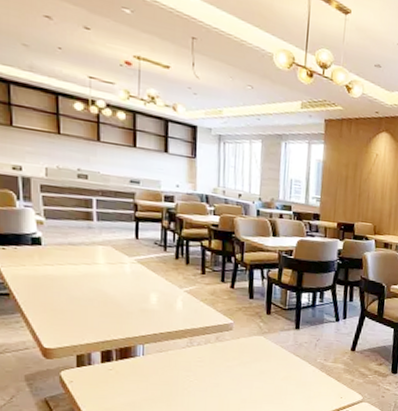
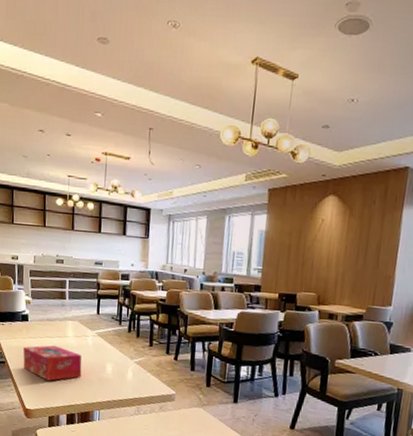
tissue box: none [36,273,119,315] -> present [23,345,82,381]

